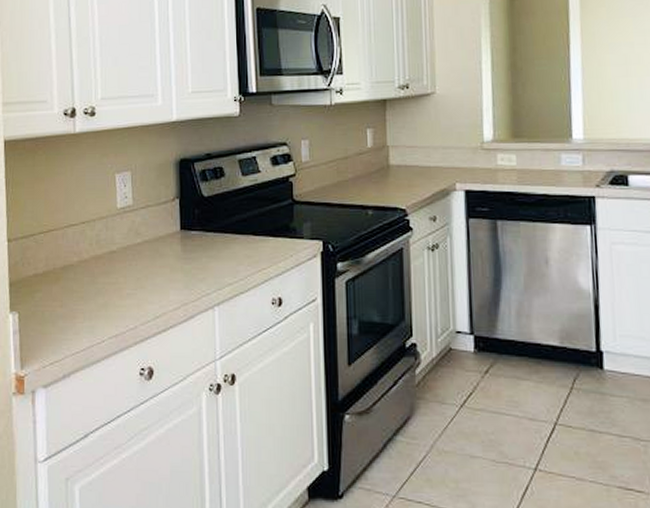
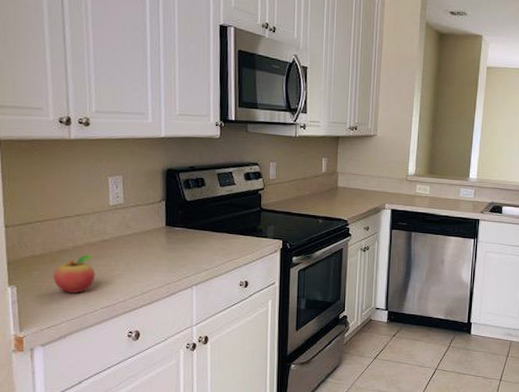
fruit: none [56,270,102,319] -> present [53,254,95,293]

